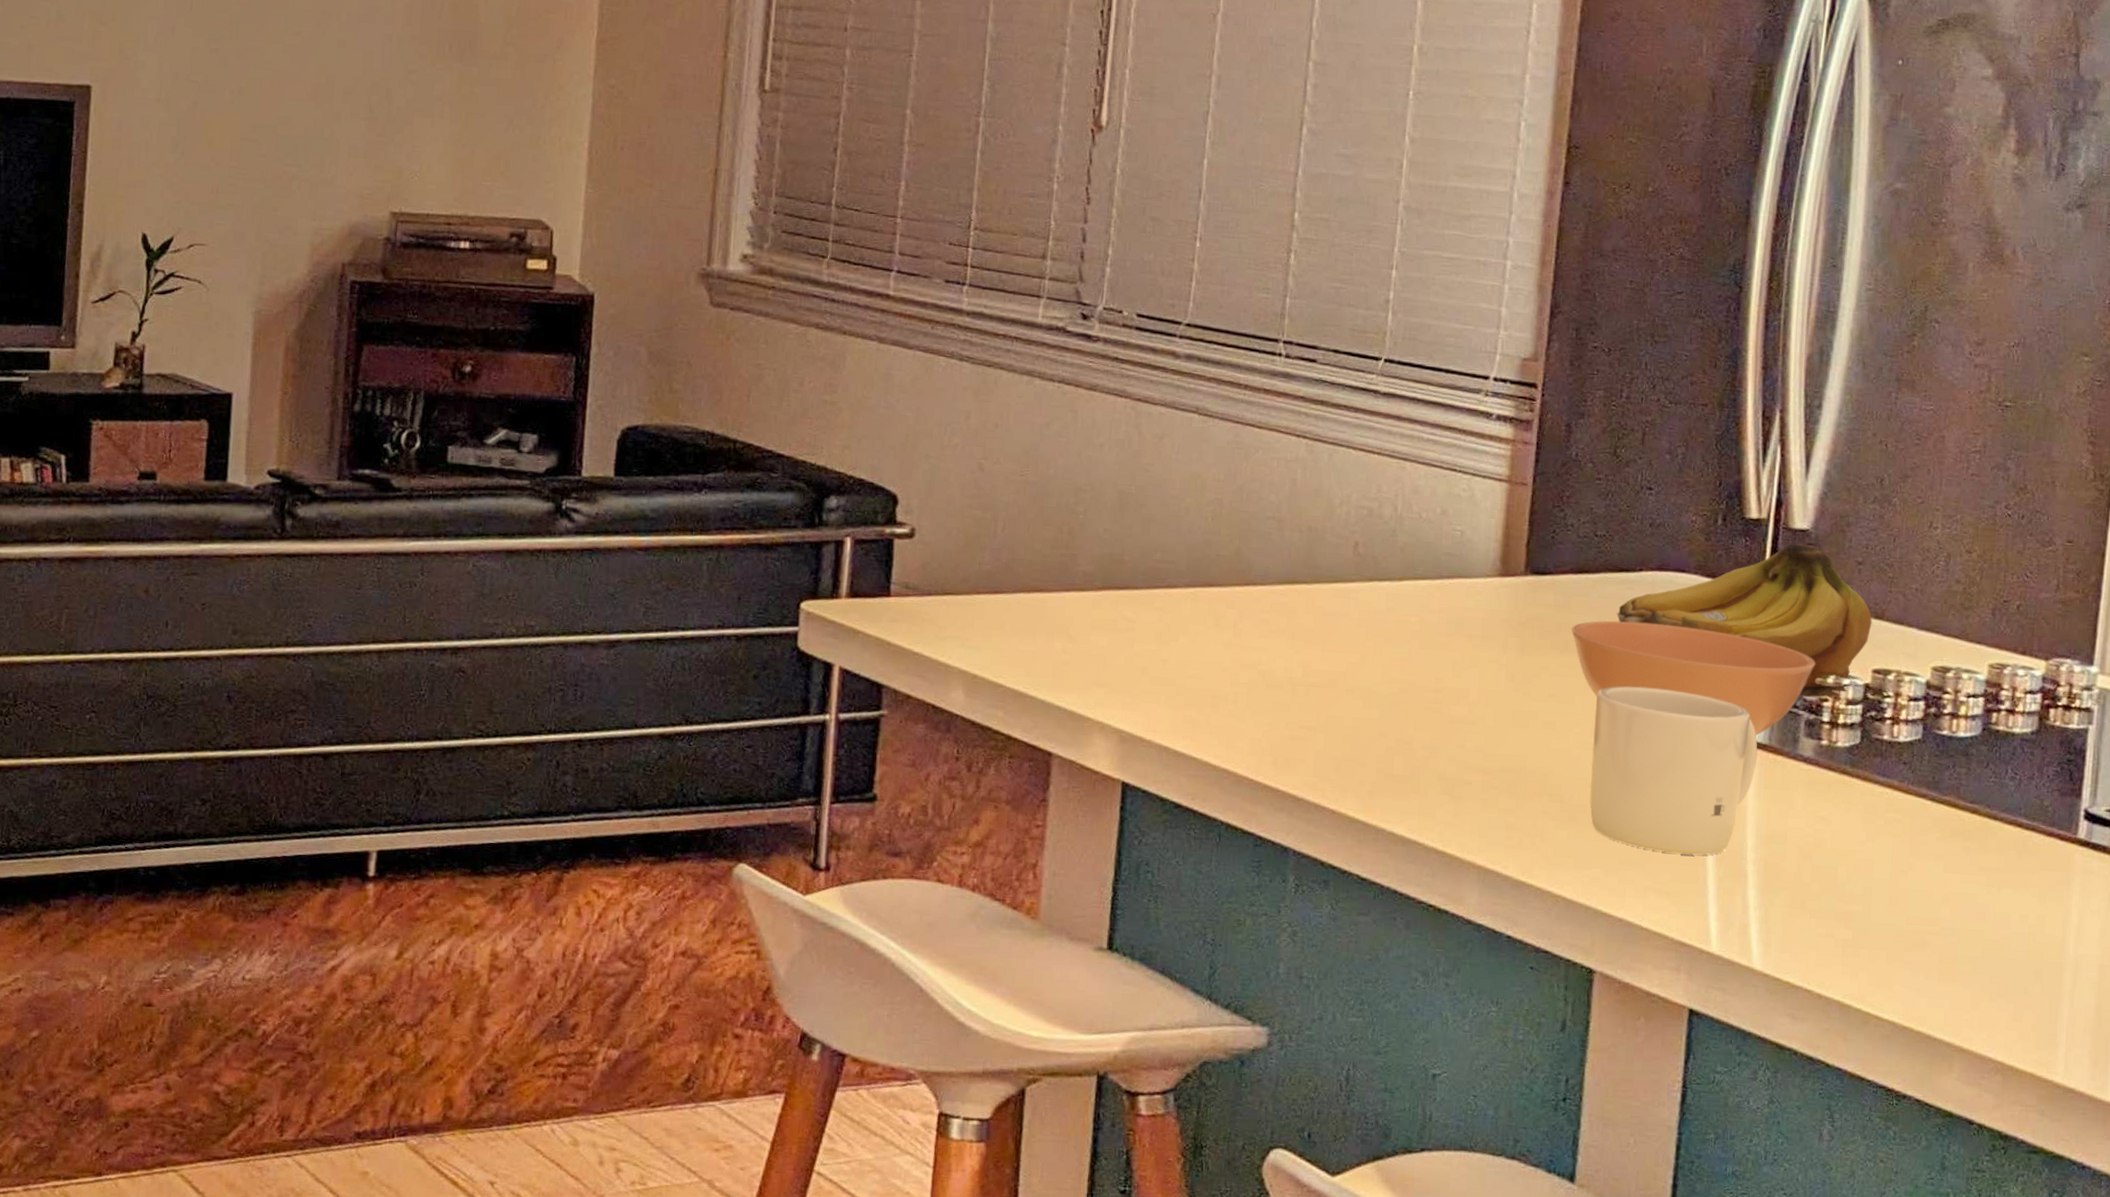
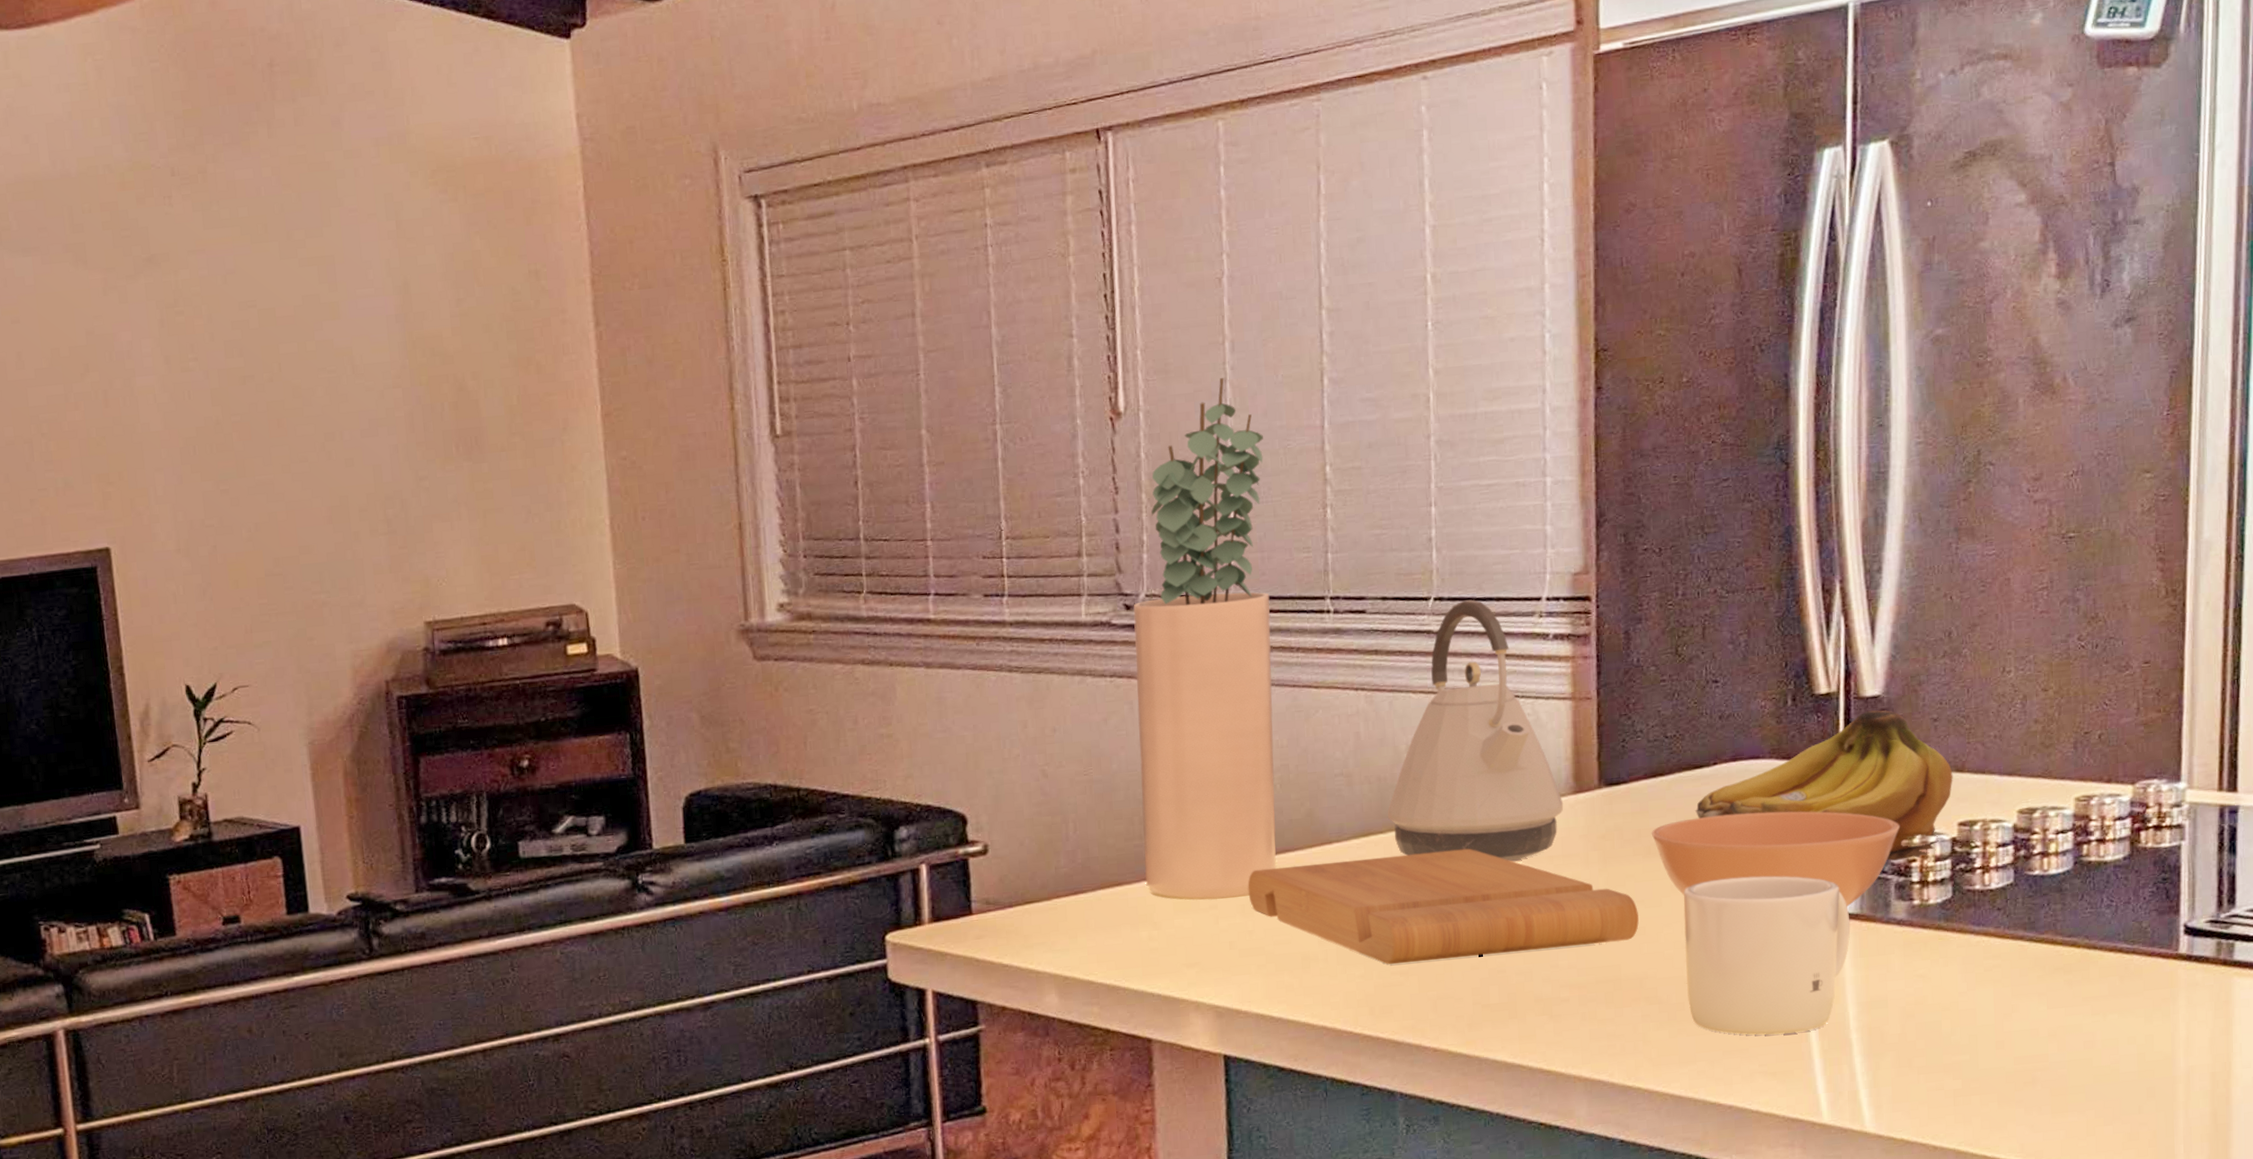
vase: none [1067,110,1238,624] -> present [1133,378,1277,901]
cutting board: none [1167,599,1550,733] -> present [1248,848,1639,964]
kettle: none [1313,366,1489,633] -> present [1387,599,1564,861]

